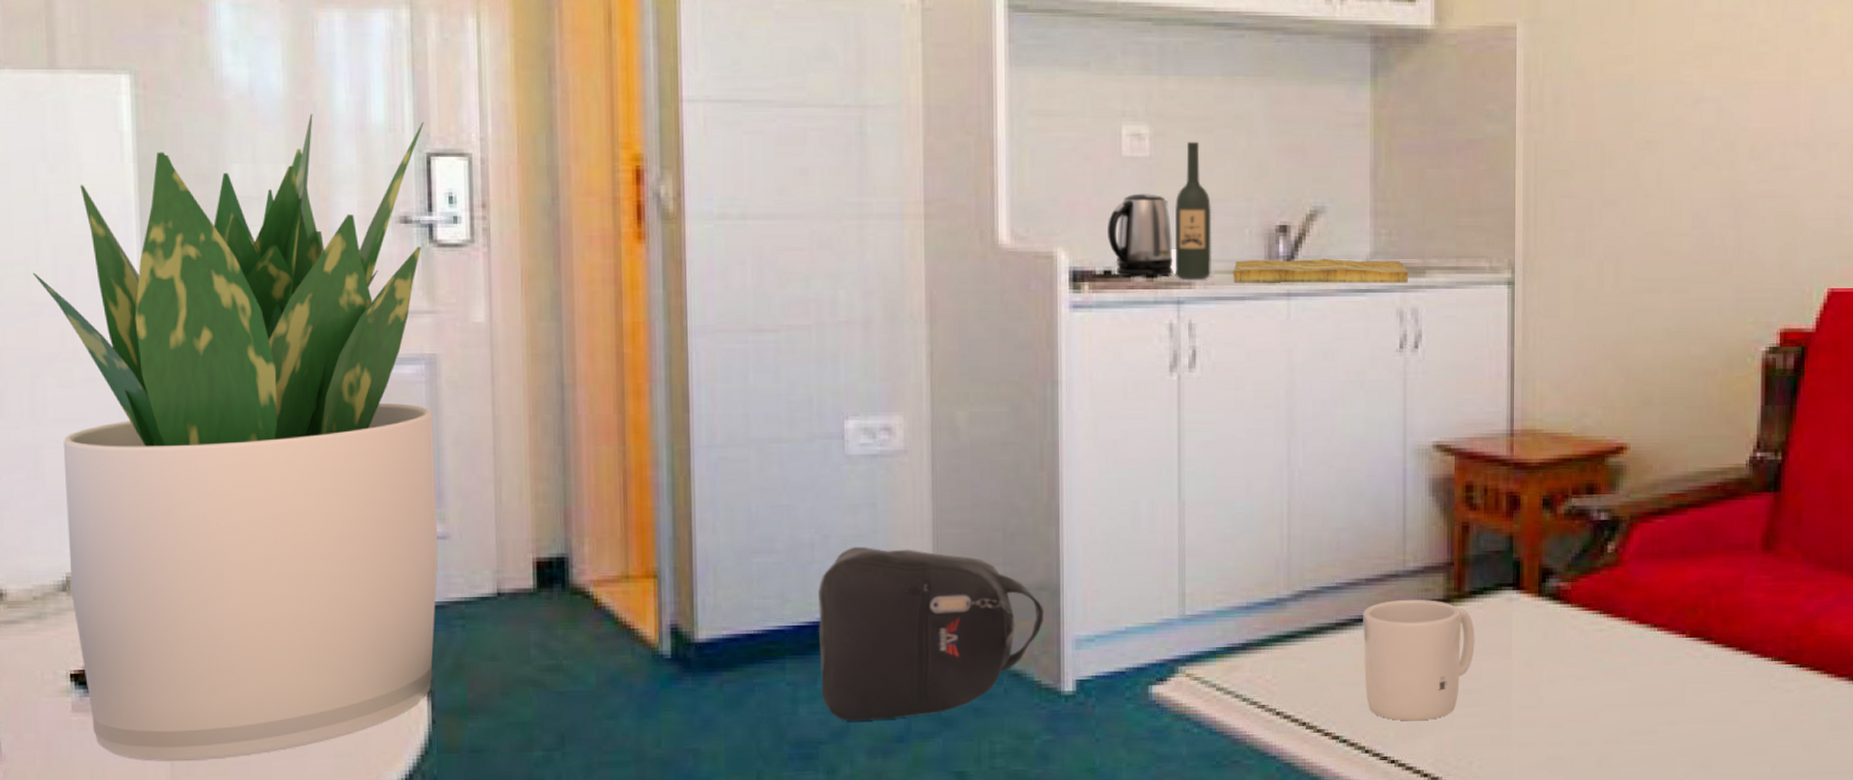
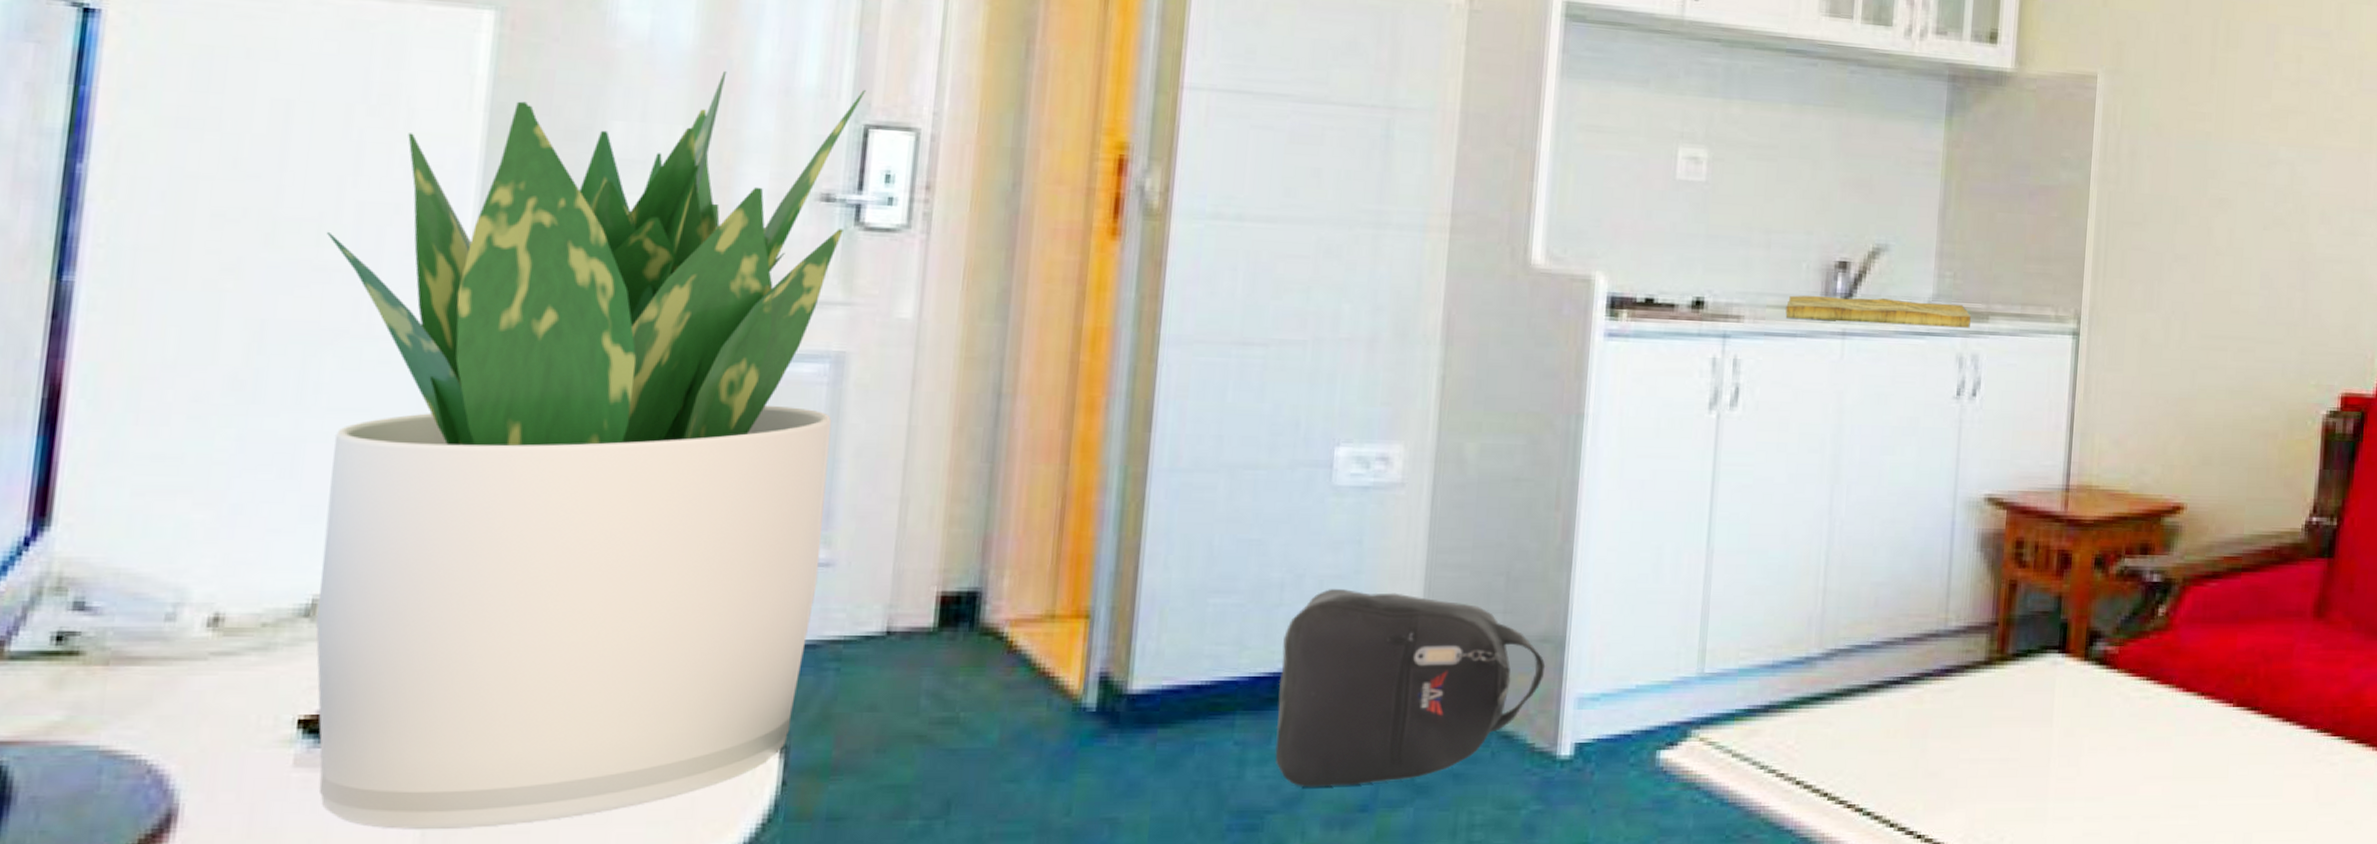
kettle: present [1108,193,1173,277] -> none [1653,219,1724,308]
wine bottle: present [1174,141,1212,281] -> none [1722,168,1769,314]
mug: present [1363,599,1475,721] -> none [1895,660,2016,793]

